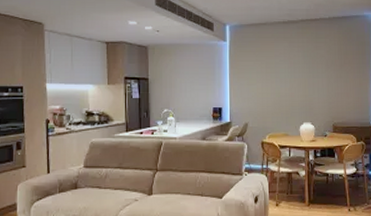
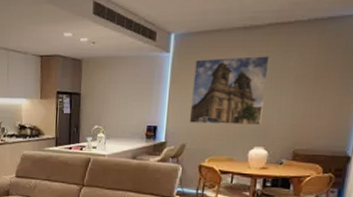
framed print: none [248,46,306,104] -> present [189,56,270,125]

